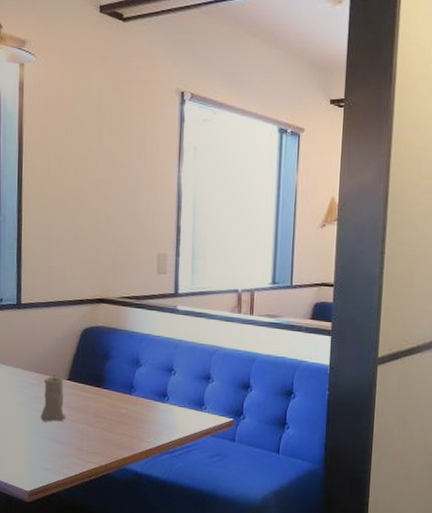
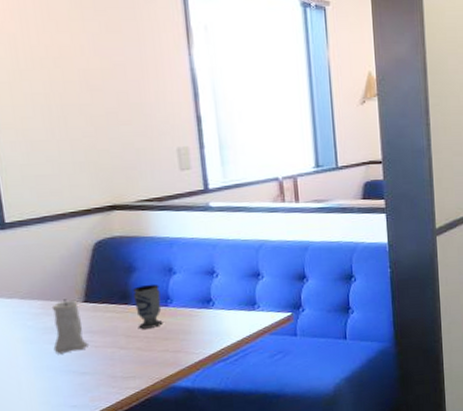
cup: none [105,372,127,412] -> present [132,284,163,329]

